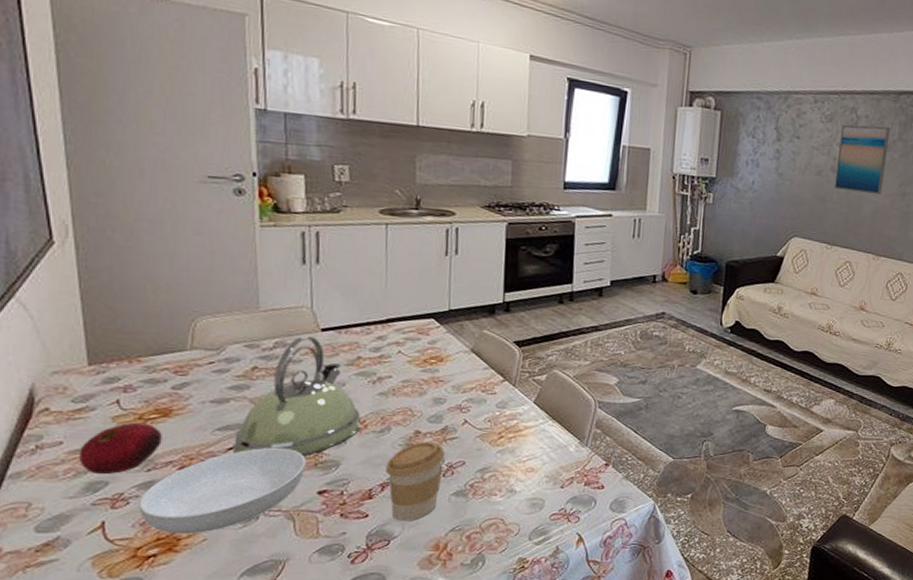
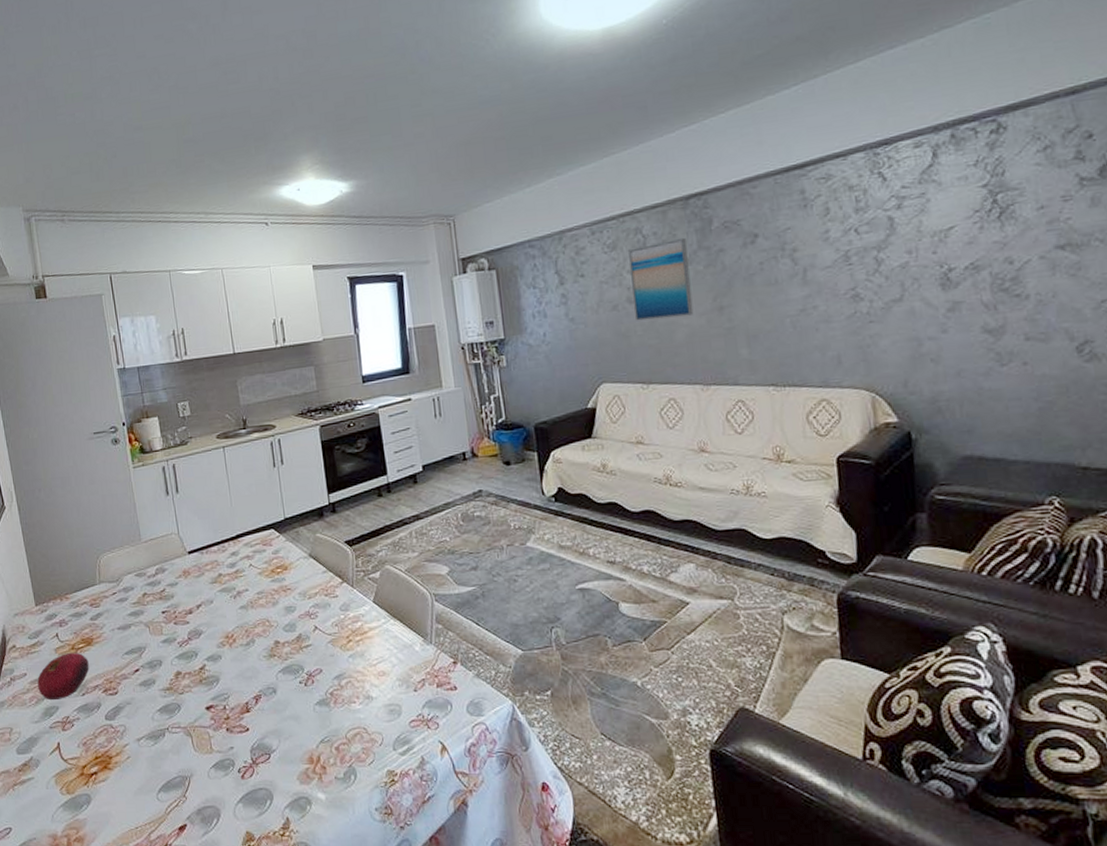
serving bowl: present [139,447,307,534] -> none [80,666,194,753]
kettle: present [232,336,362,456] -> none [138,560,231,675]
coffee cup: present [386,441,444,522] -> none [256,651,305,734]

